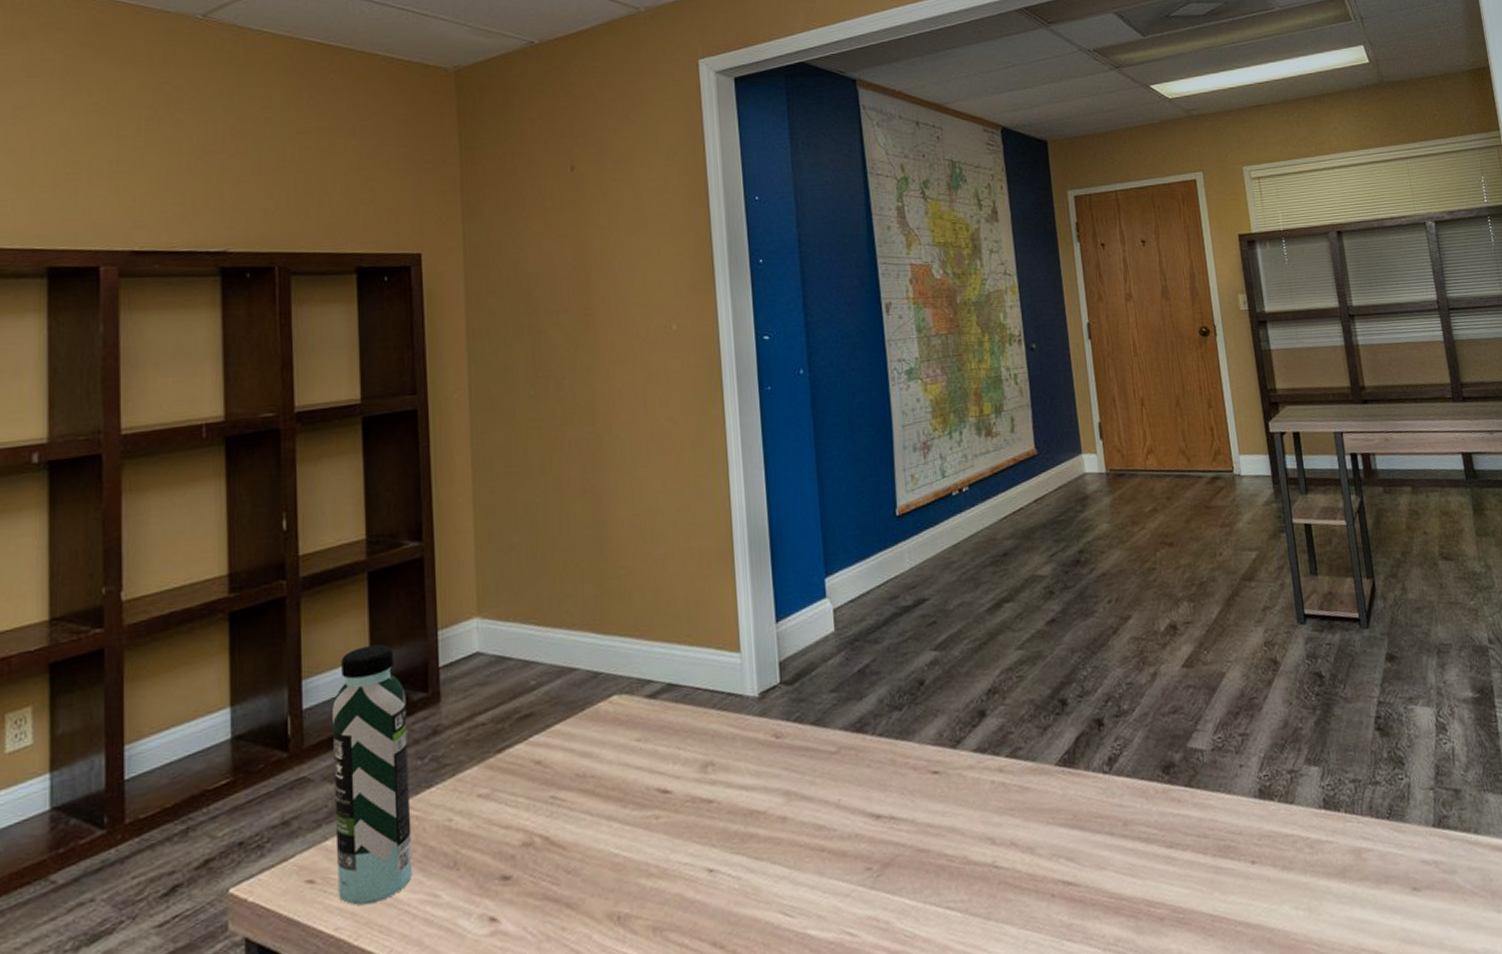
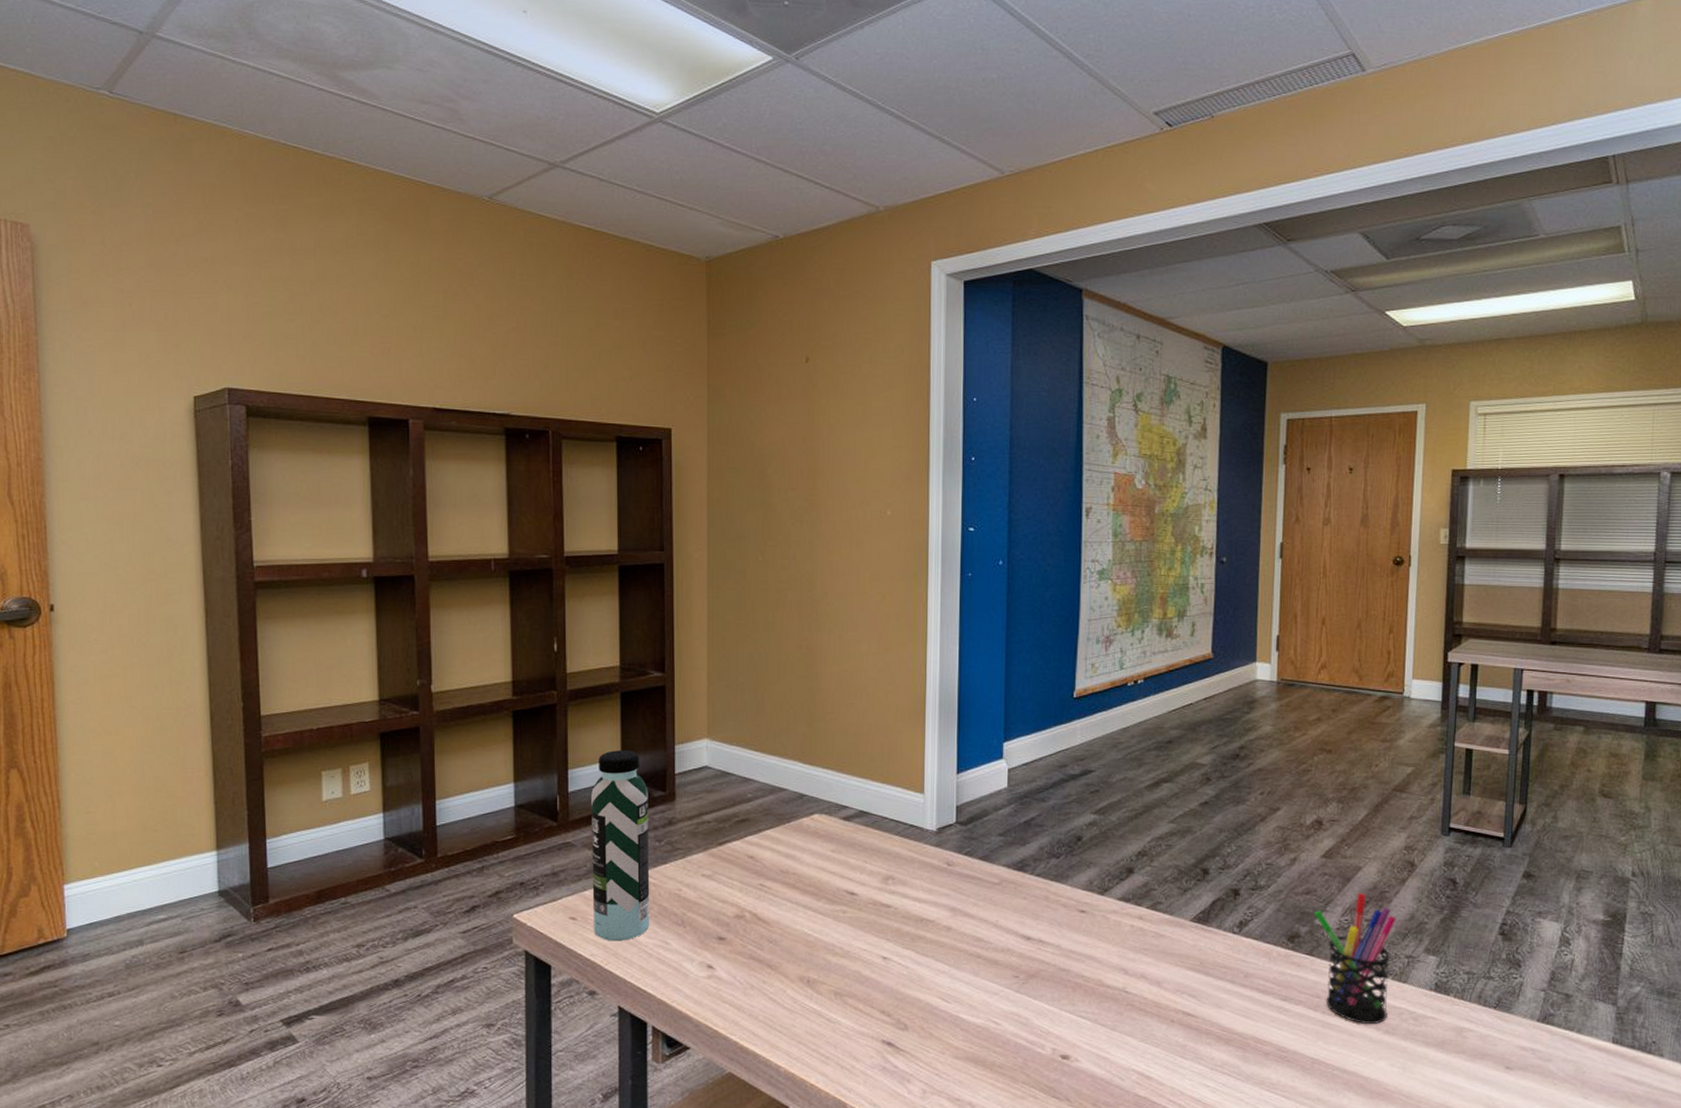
pen holder: none [1185,702,1281,863] -> present [1314,892,1396,1024]

